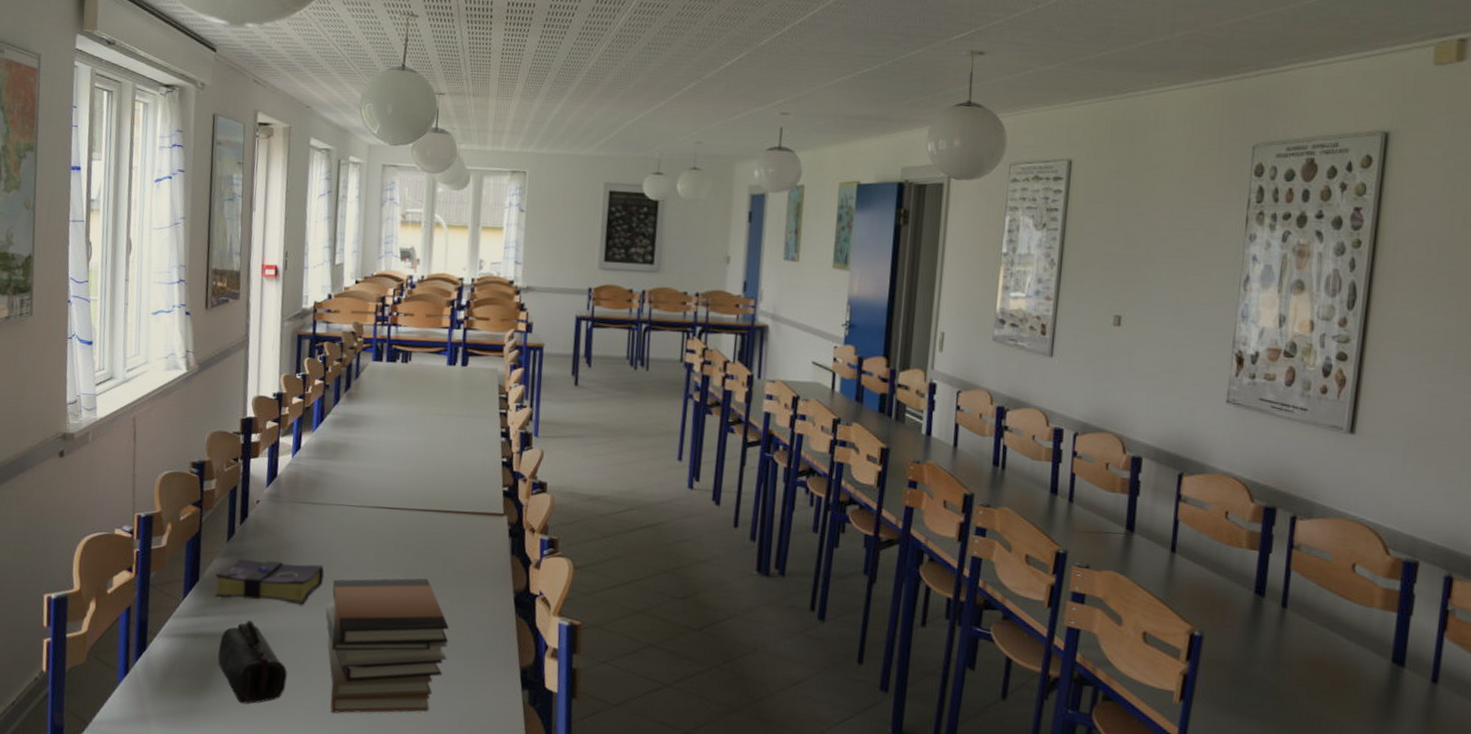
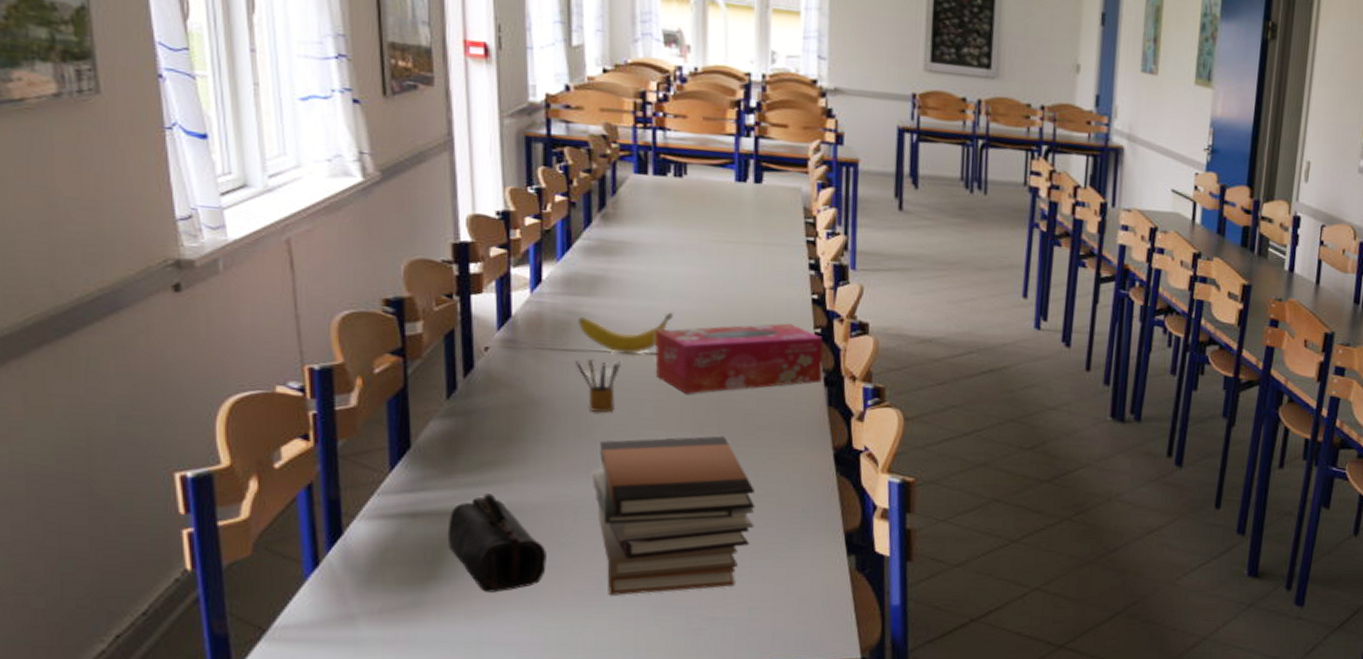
book: present [215,558,325,605] -> none [434,419,587,472]
pencil box: none [320,511,353,556] -> present [575,359,621,412]
banana: none [324,473,394,508] -> present [578,312,673,355]
tissue box: none [378,482,510,542] -> present [655,323,823,394]

